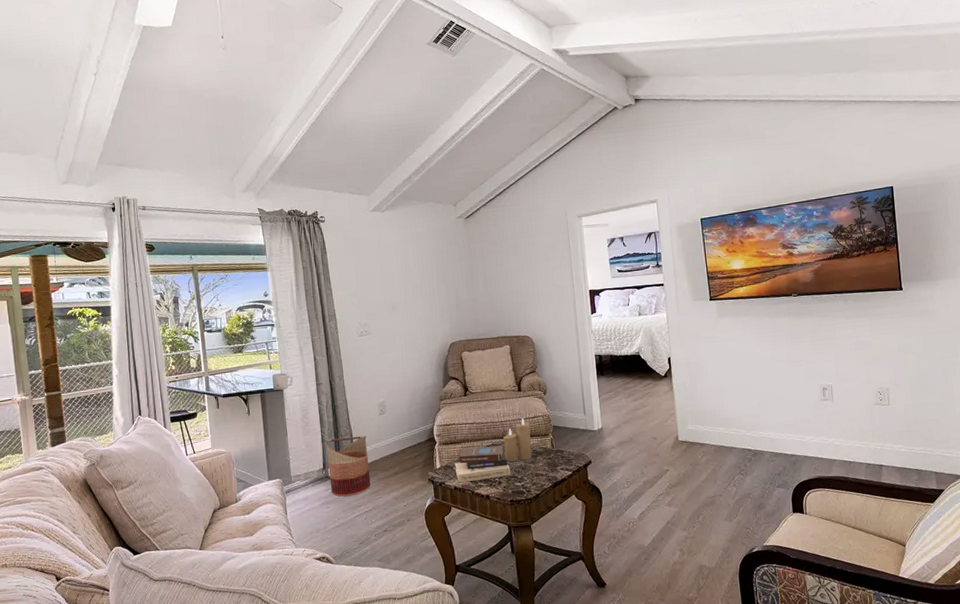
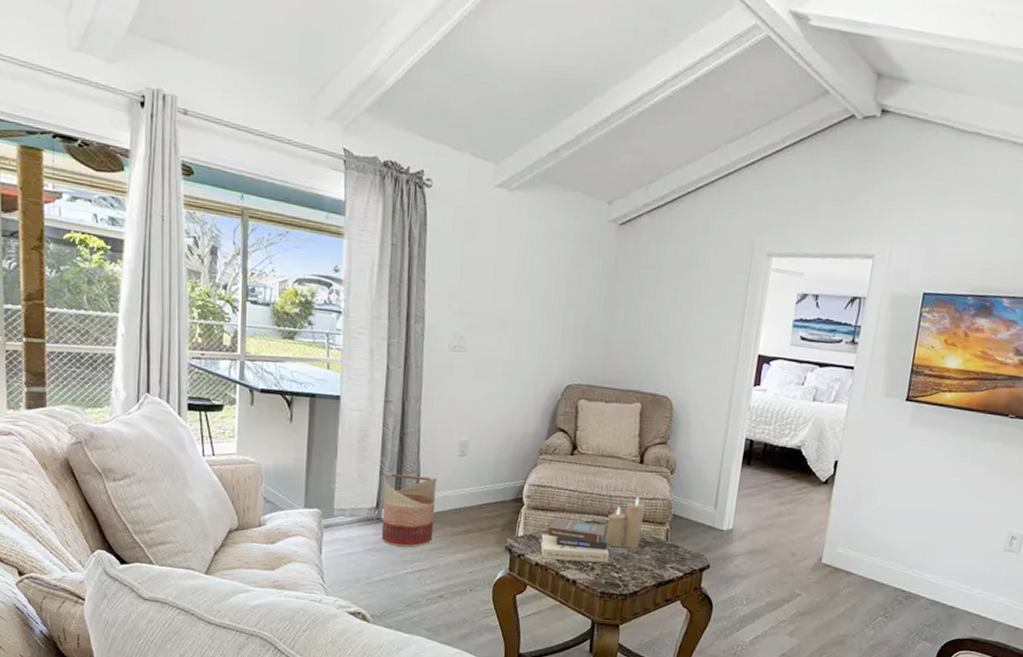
mug: present [272,372,293,391] -> none [327,376,355,400]

